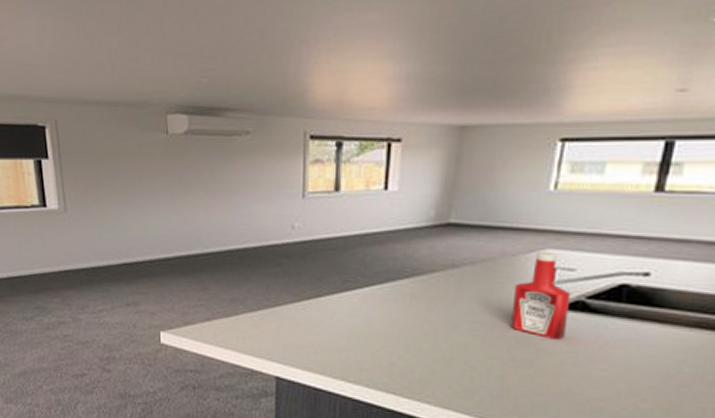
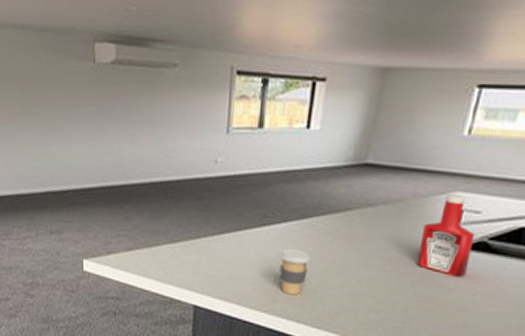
coffee cup: none [362,314,398,364] -> present [278,248,312,296]

